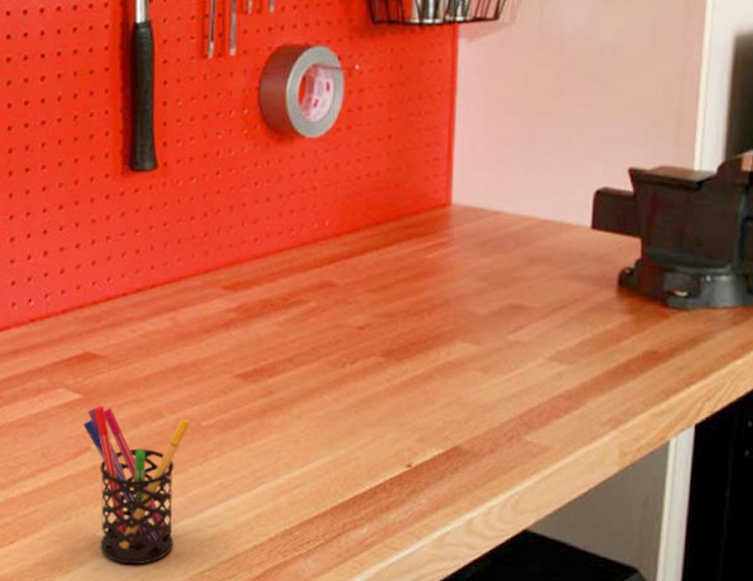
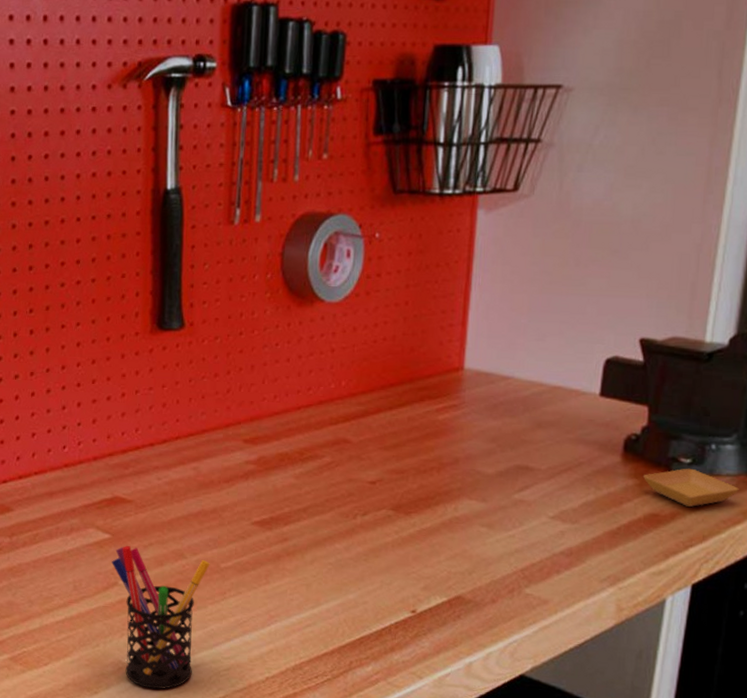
saucer: none [640,301,737,342] -> present [644,468,739,507]

